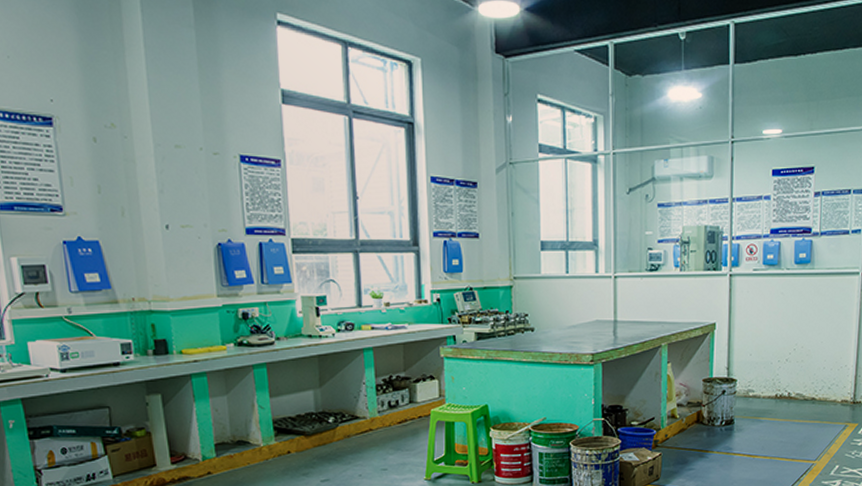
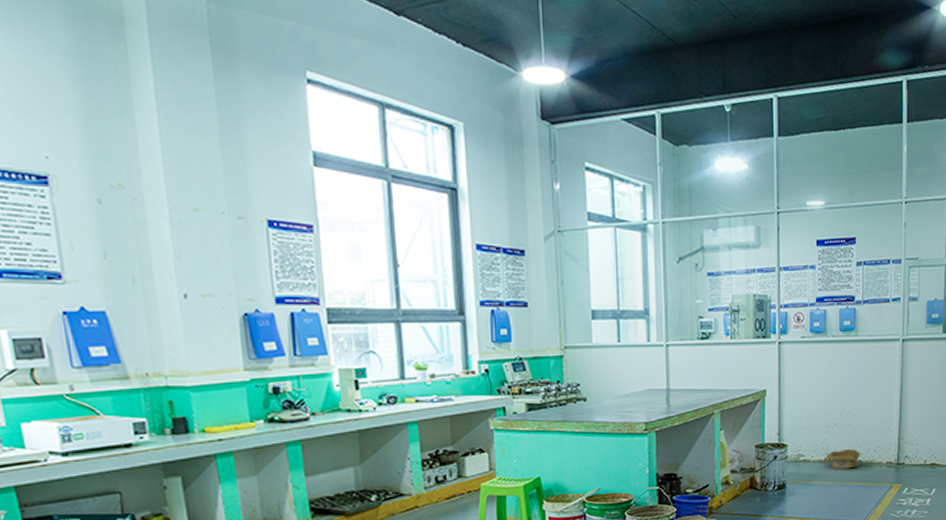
cardboard box: none [776,385,814,407] -> present [825,448,861,470]

